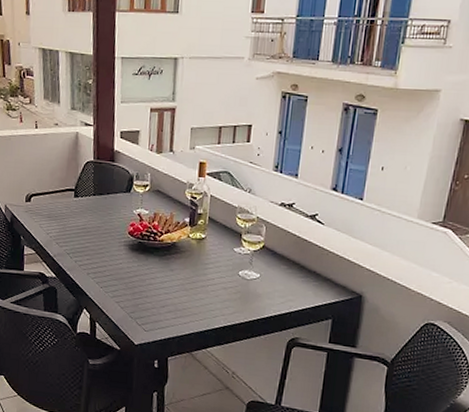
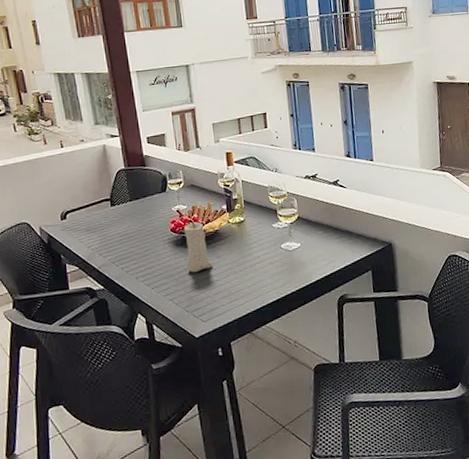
candle: none [138,227,165,281] -> present [183,220,213,273]

